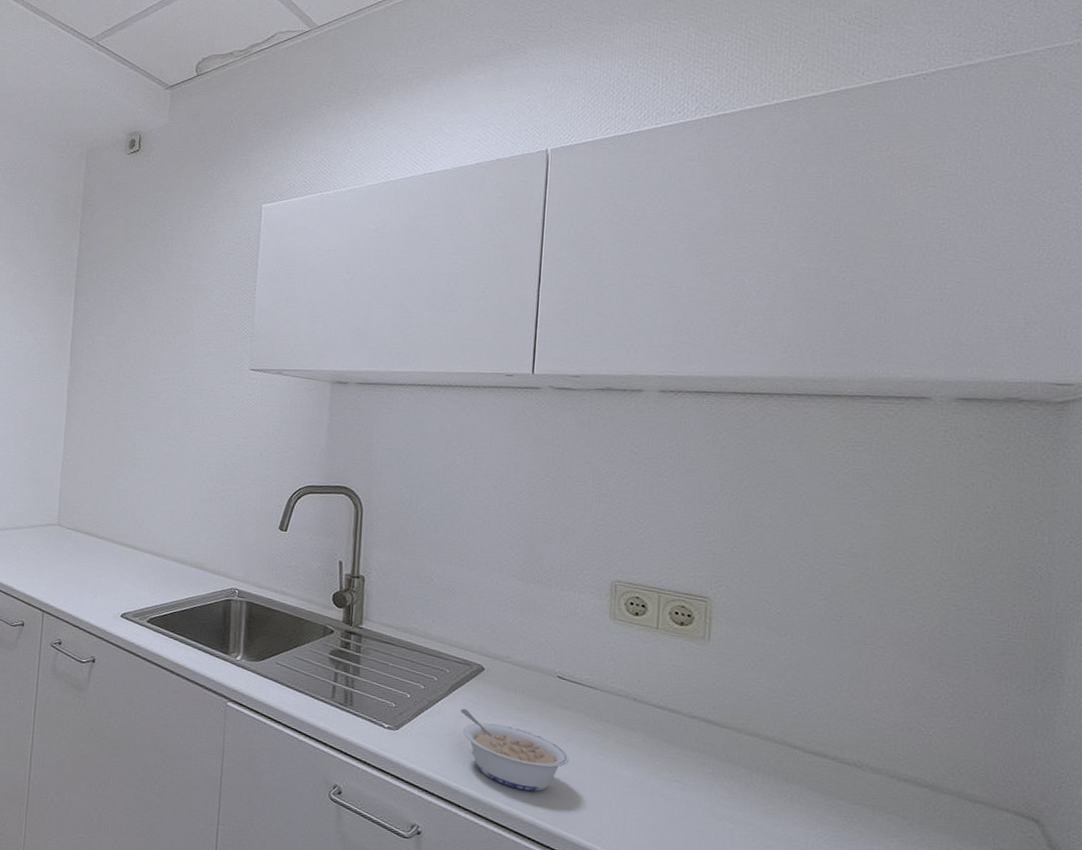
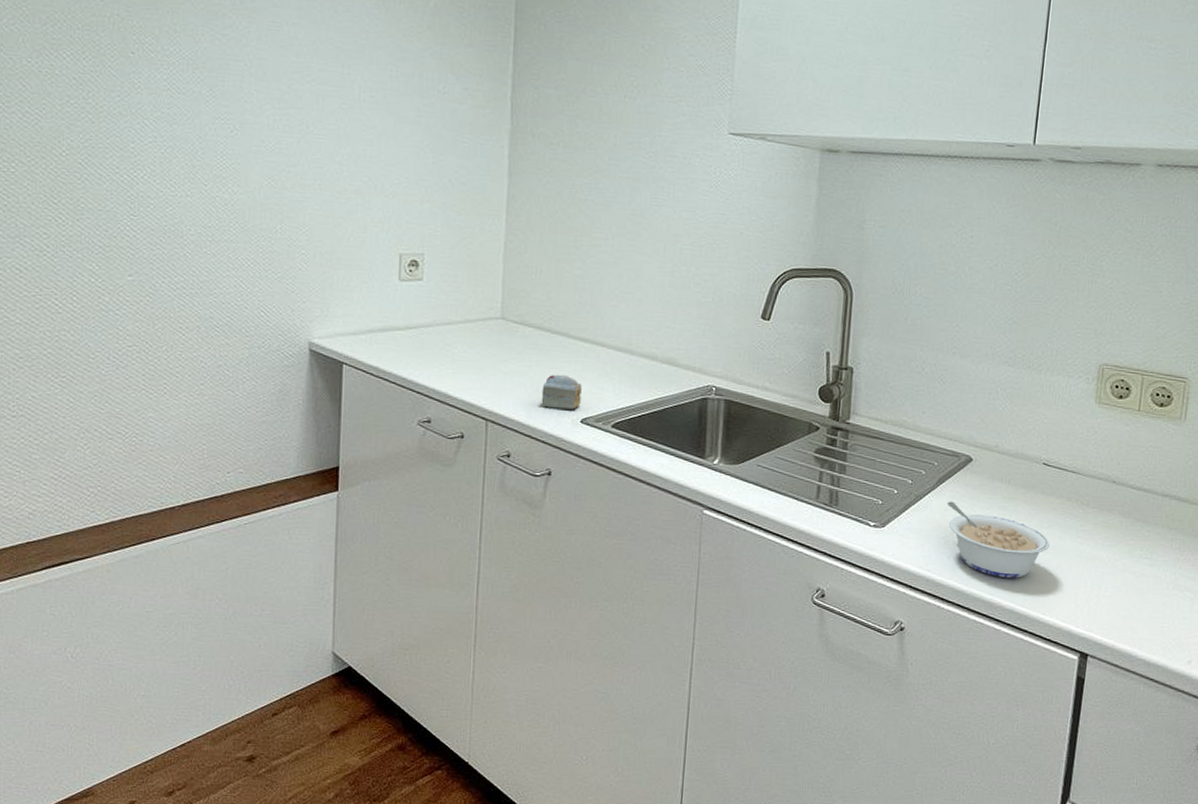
cake slice: none [88,574,123,605] -> present [541,374,582,410]

